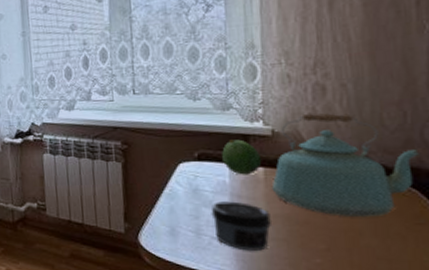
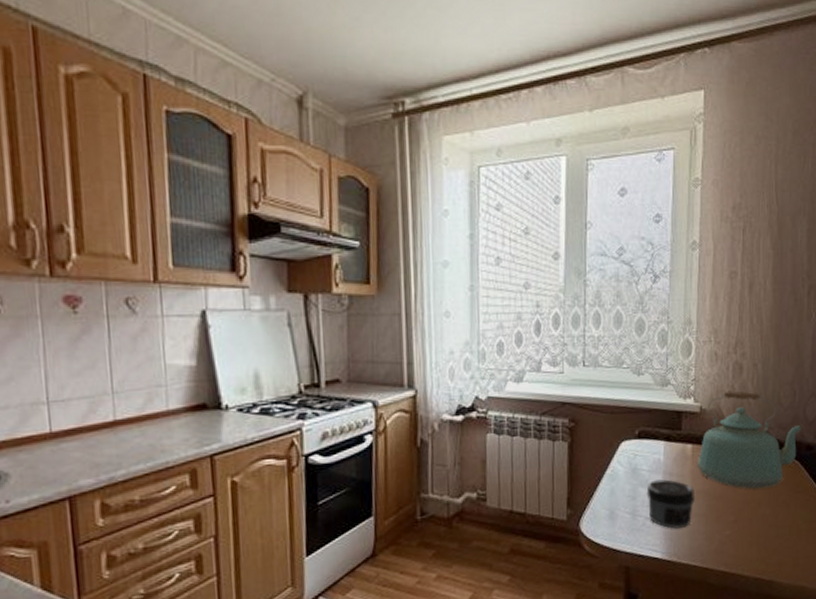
fruit: present [222,139,262,175] -> none [659,416,691,453]

